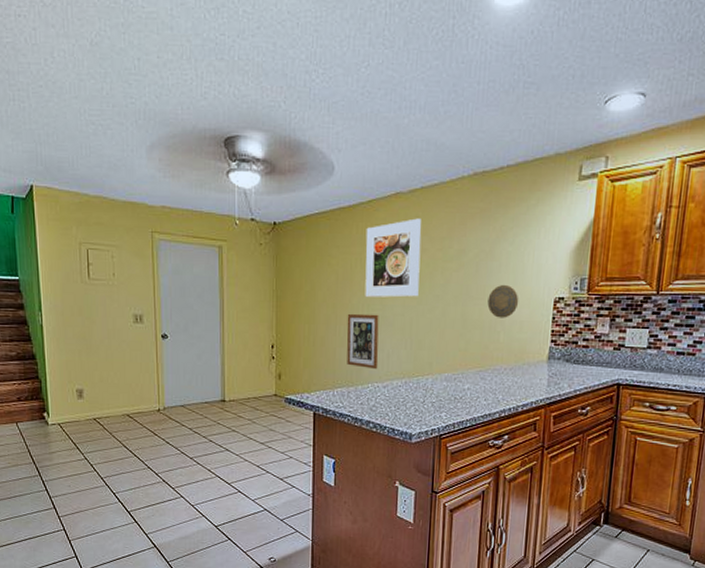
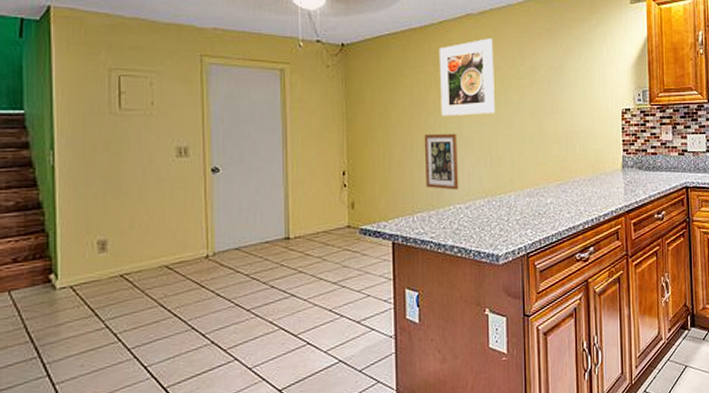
decorative plate: present [487,284,519,318] -> none [561,98,591,131]

